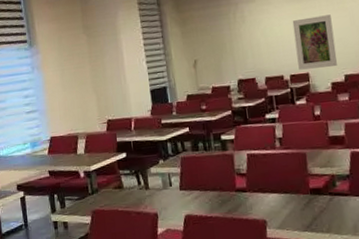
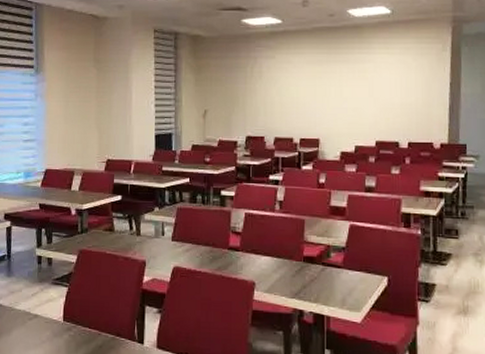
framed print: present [292,14,338,70] -> none [310,82,350,136]

